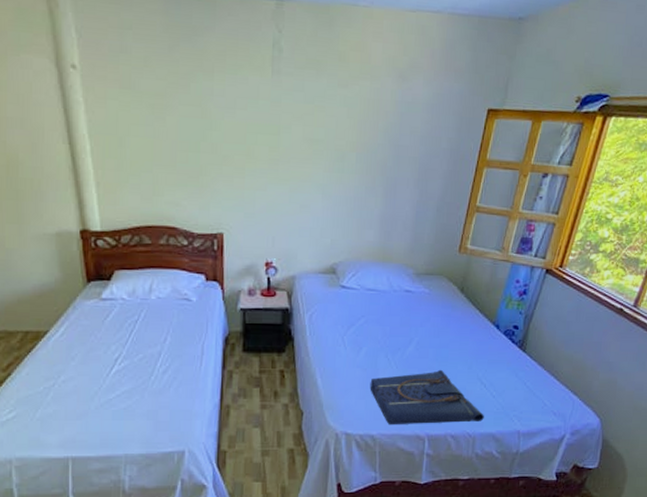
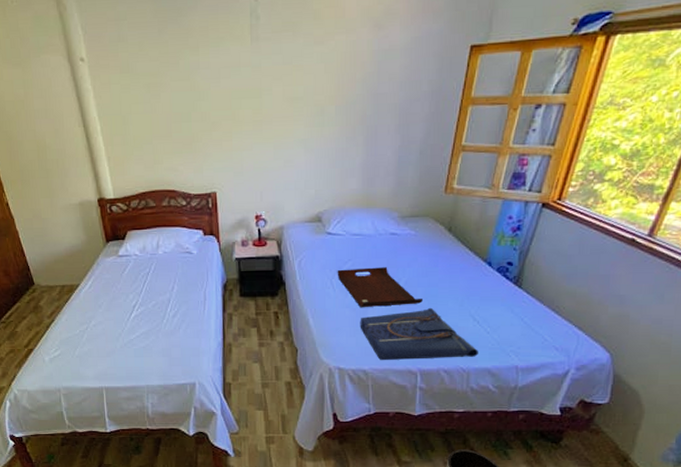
serving tray: none [349,325,433,367] -> present [337,267,422,307]

